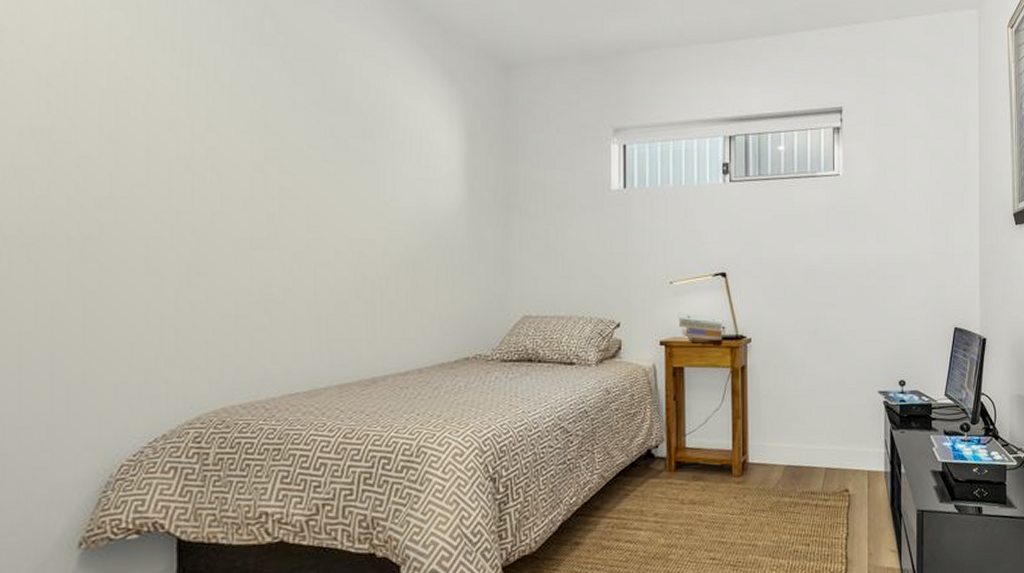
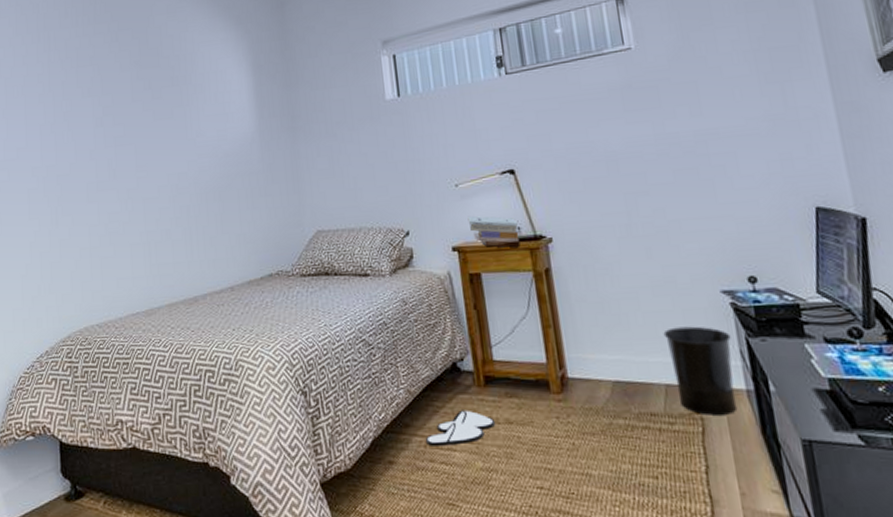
slippers: none [614,492,681,527] -> present [426,410,496,446]
waste bin: none [830,420,880,493] -> present [663,326,738,415]

